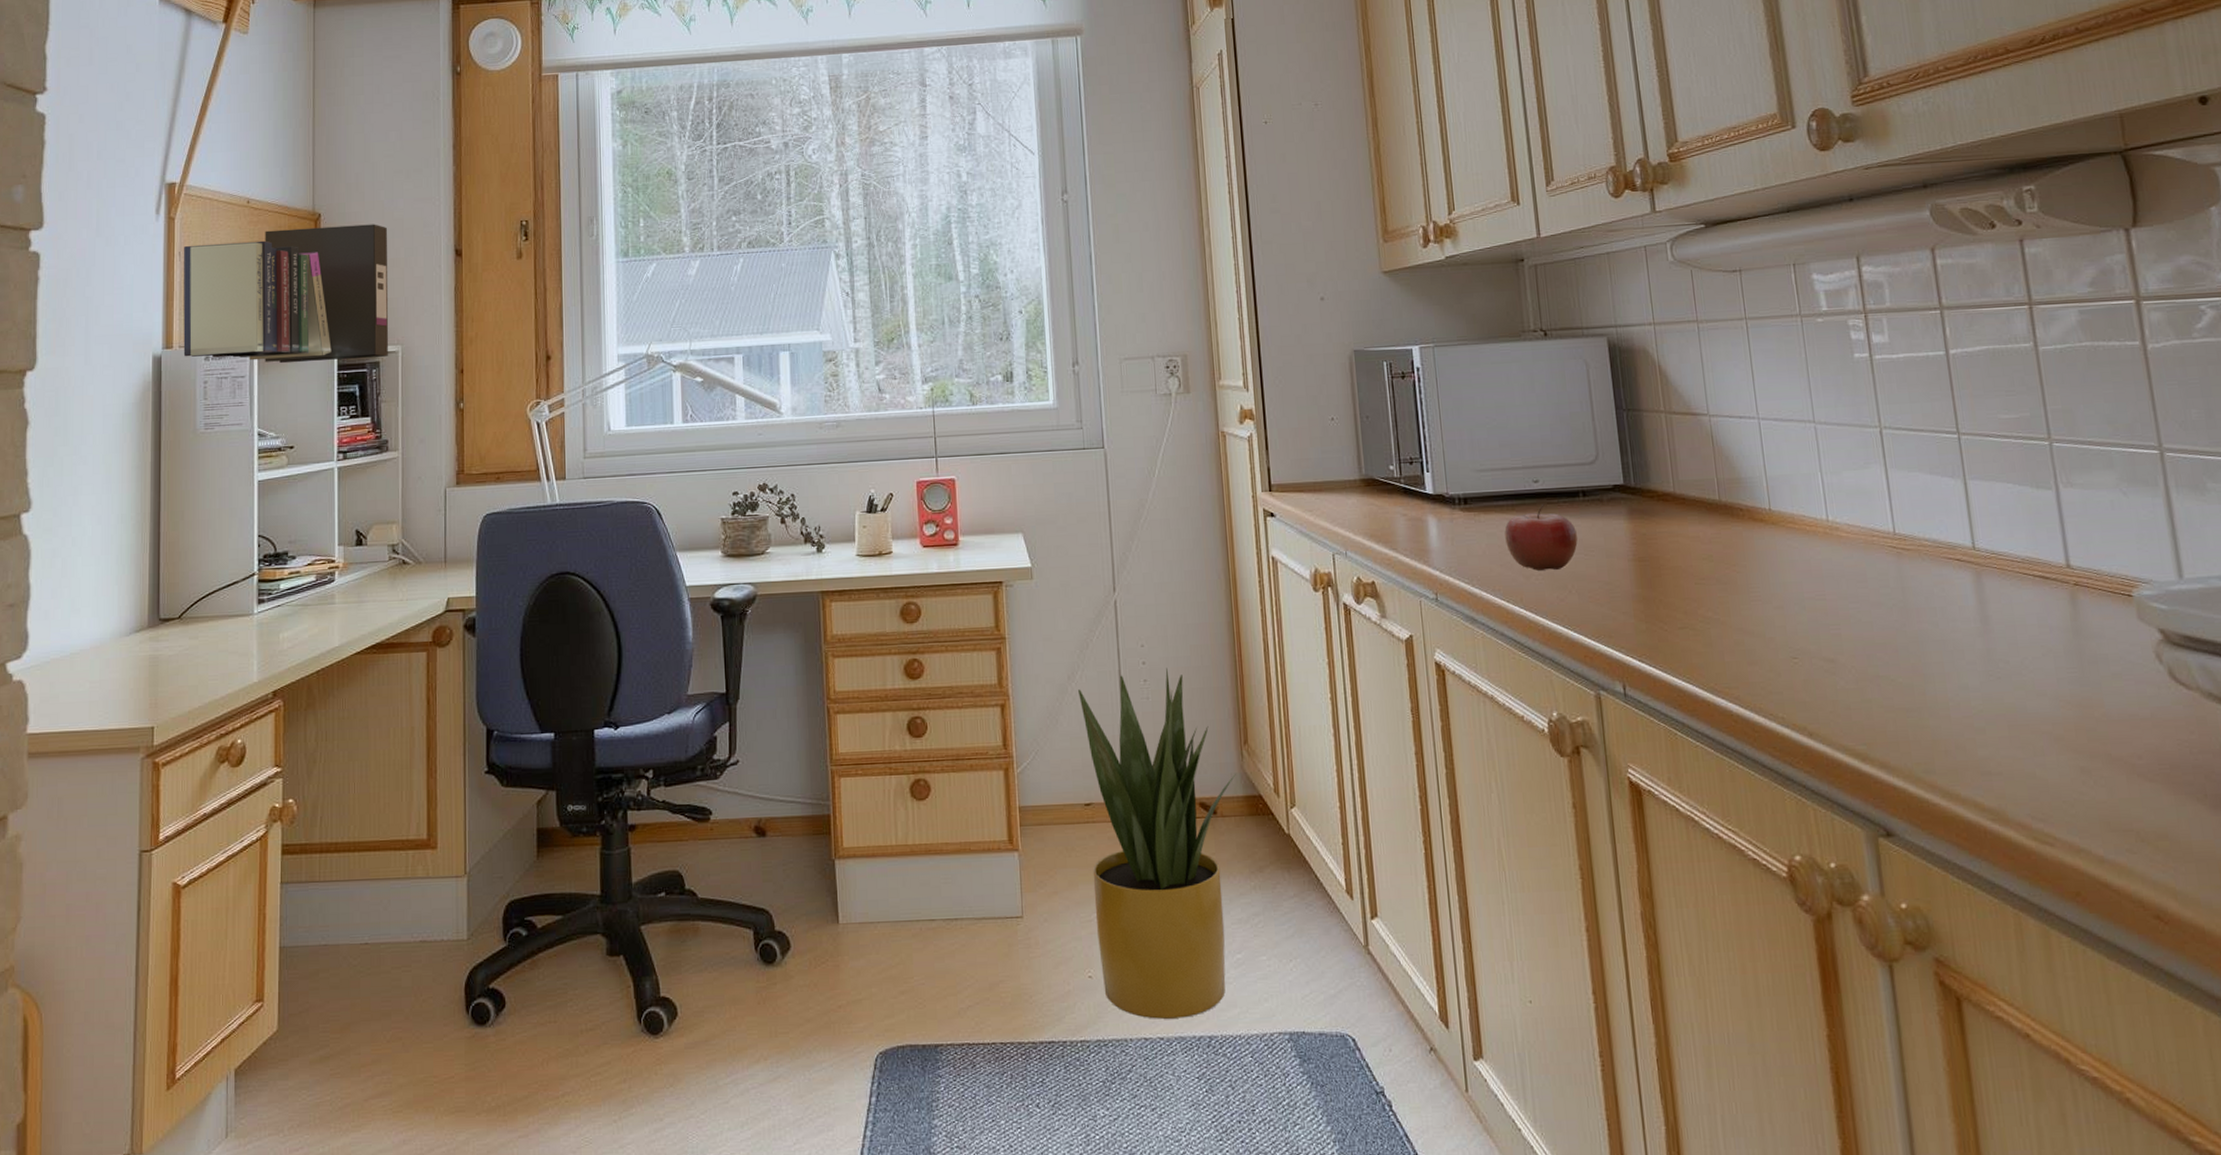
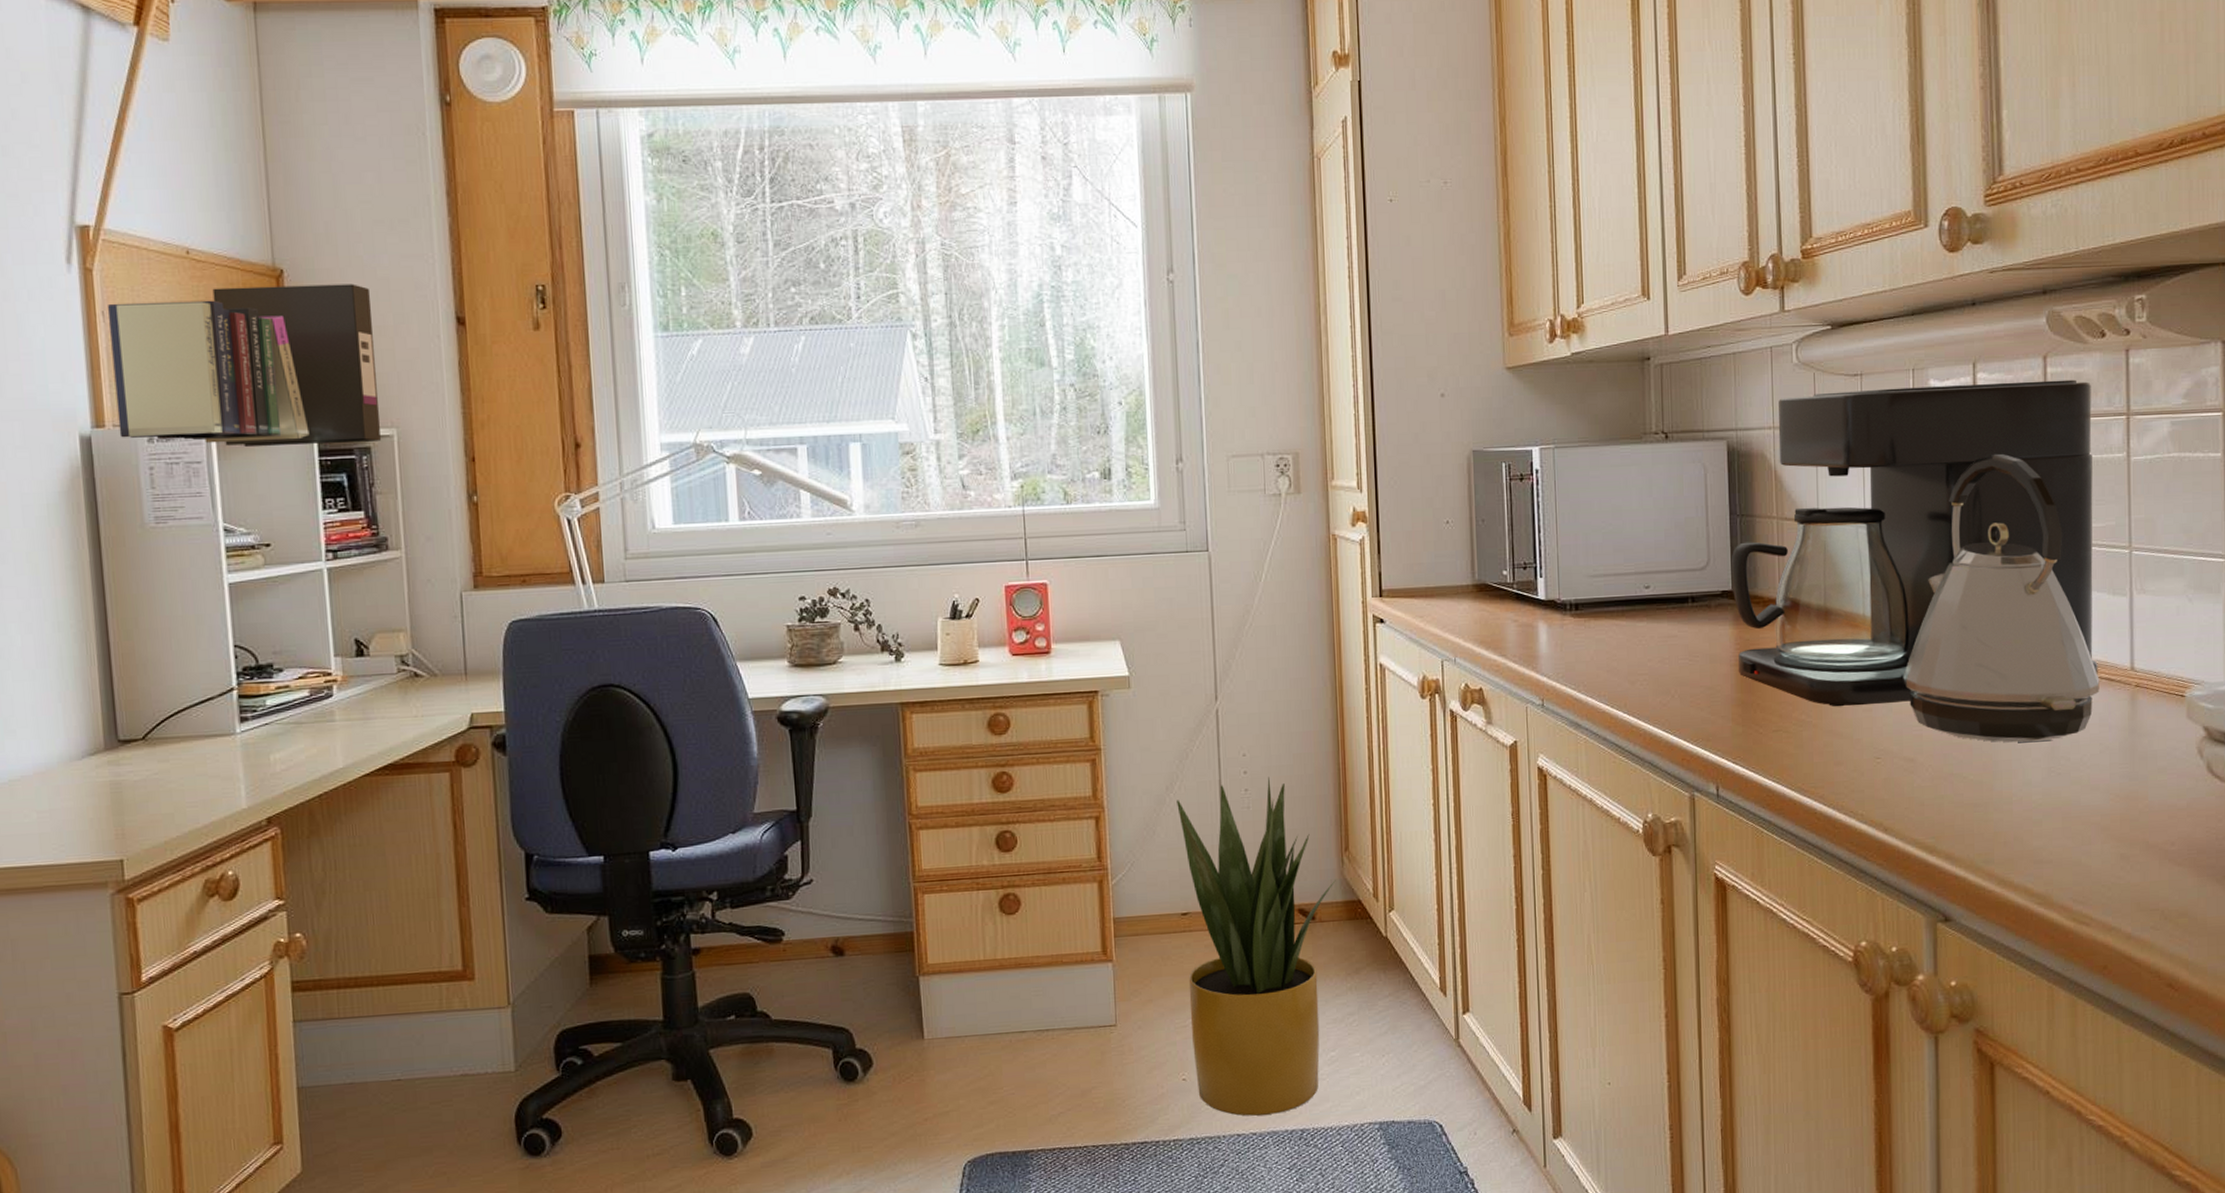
fruit: present [1504,503,1578,571] -> none [1613,609,1683,676]
coffee maker: none [1620,270,2030,604] -> present [1731,379,2098,707]
kettle: none [1813,345,2034,644] -> present [1903,453,2100,743]

